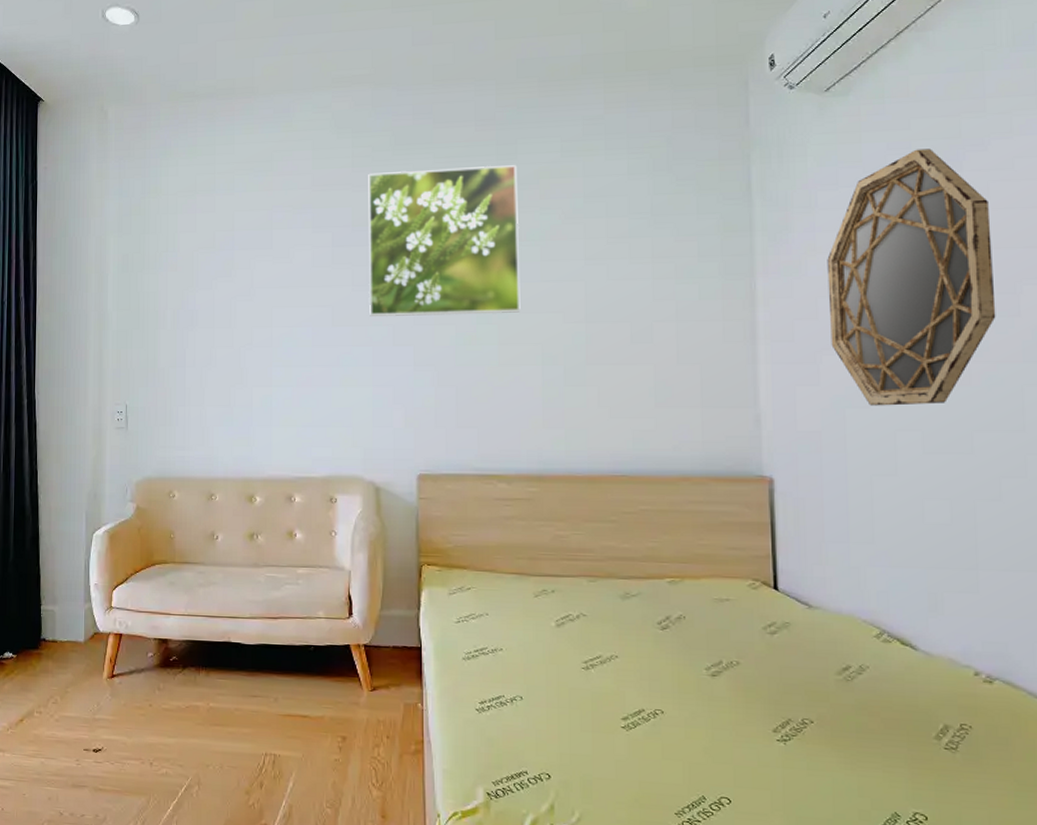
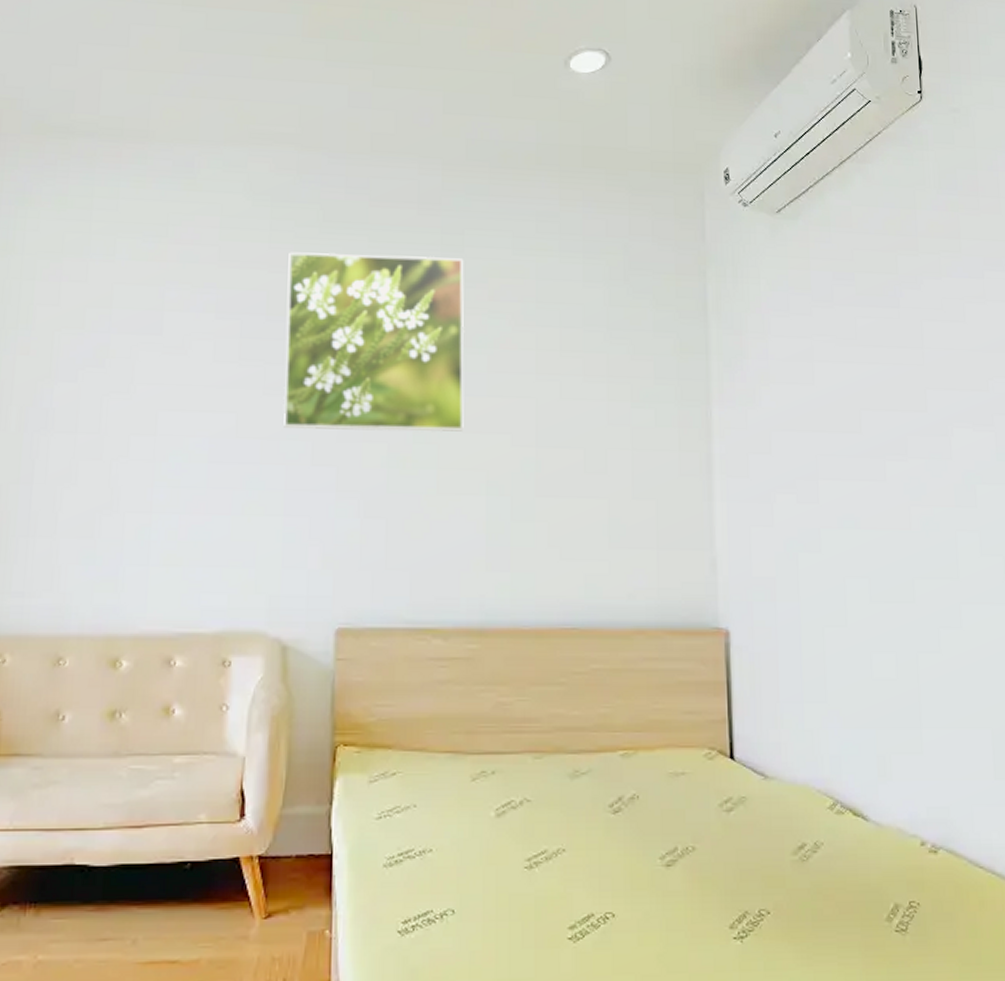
home mirror: present [827,148,996,406] -> none [779,281,932,550]

